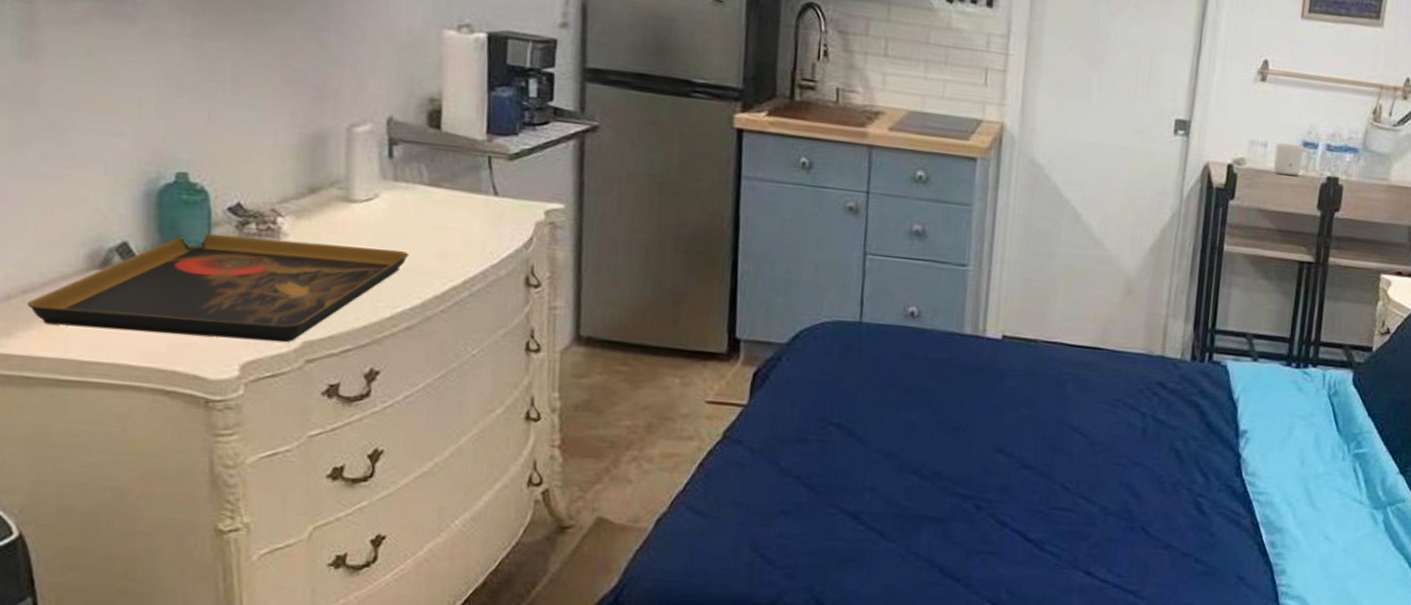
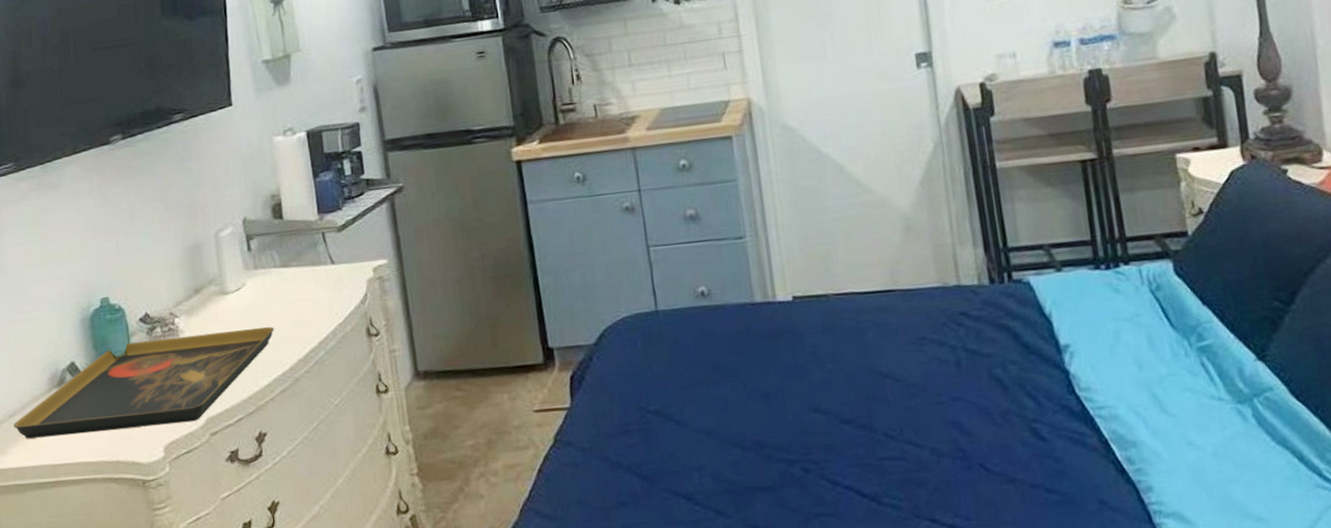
mug: present [1273,142,1312,176] -> none [1024,46,1067,80]

